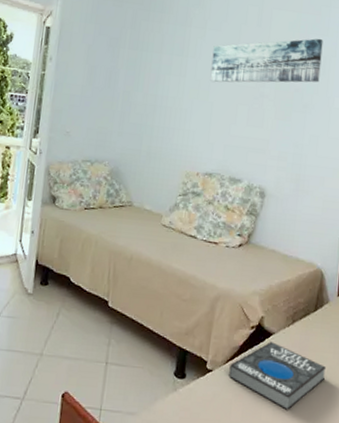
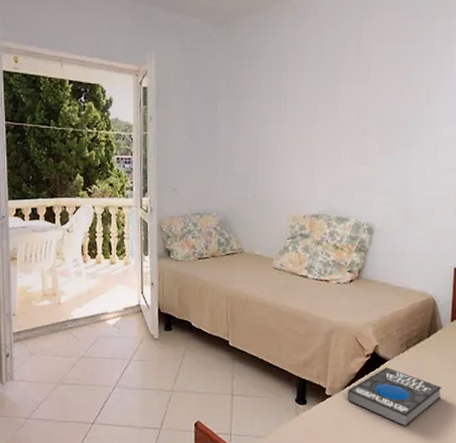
wall art: present [210,38,323,83] -> none [310,66,427,125]

